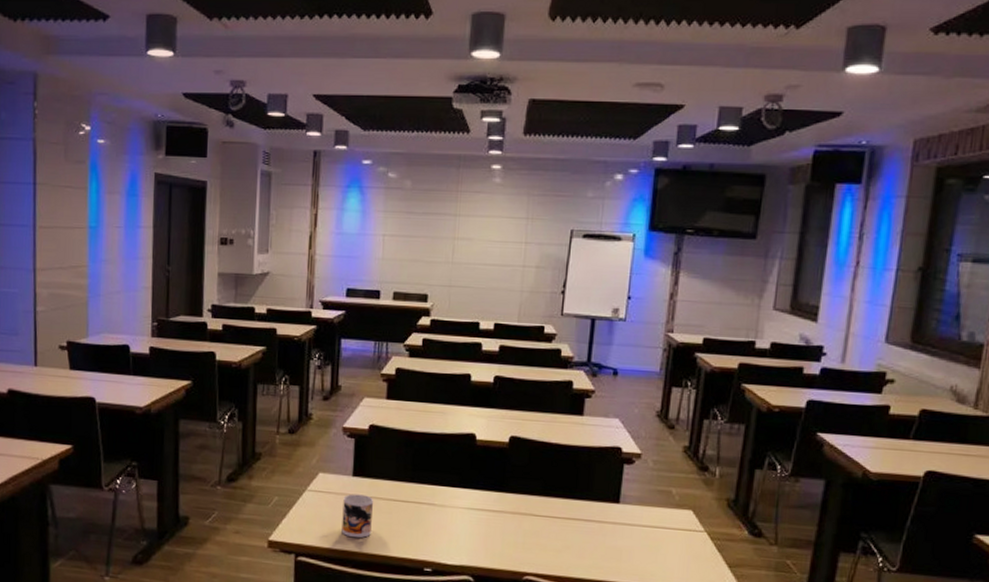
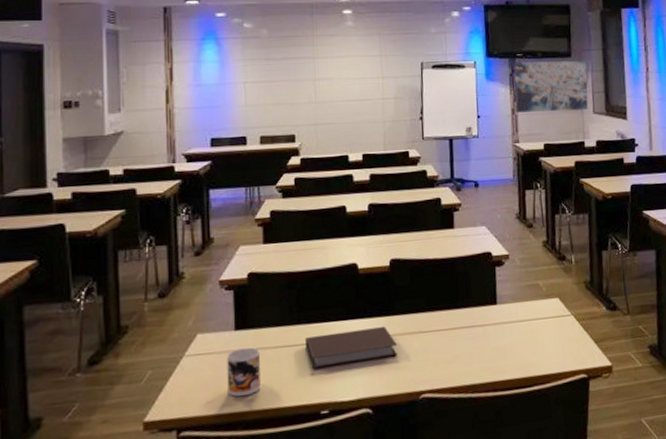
notebook: none [416,496,506,533] -> present [305,327,397,369]
wall art: none [675,238,775,304] -> present [514,60,589,113]

